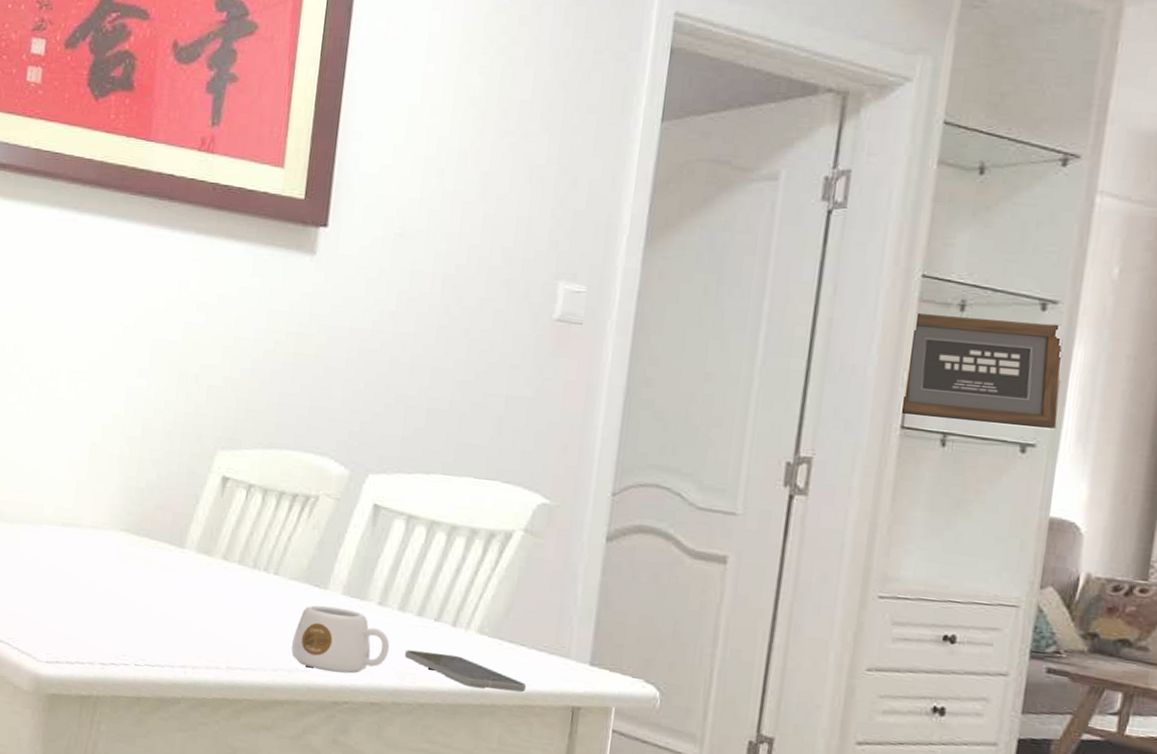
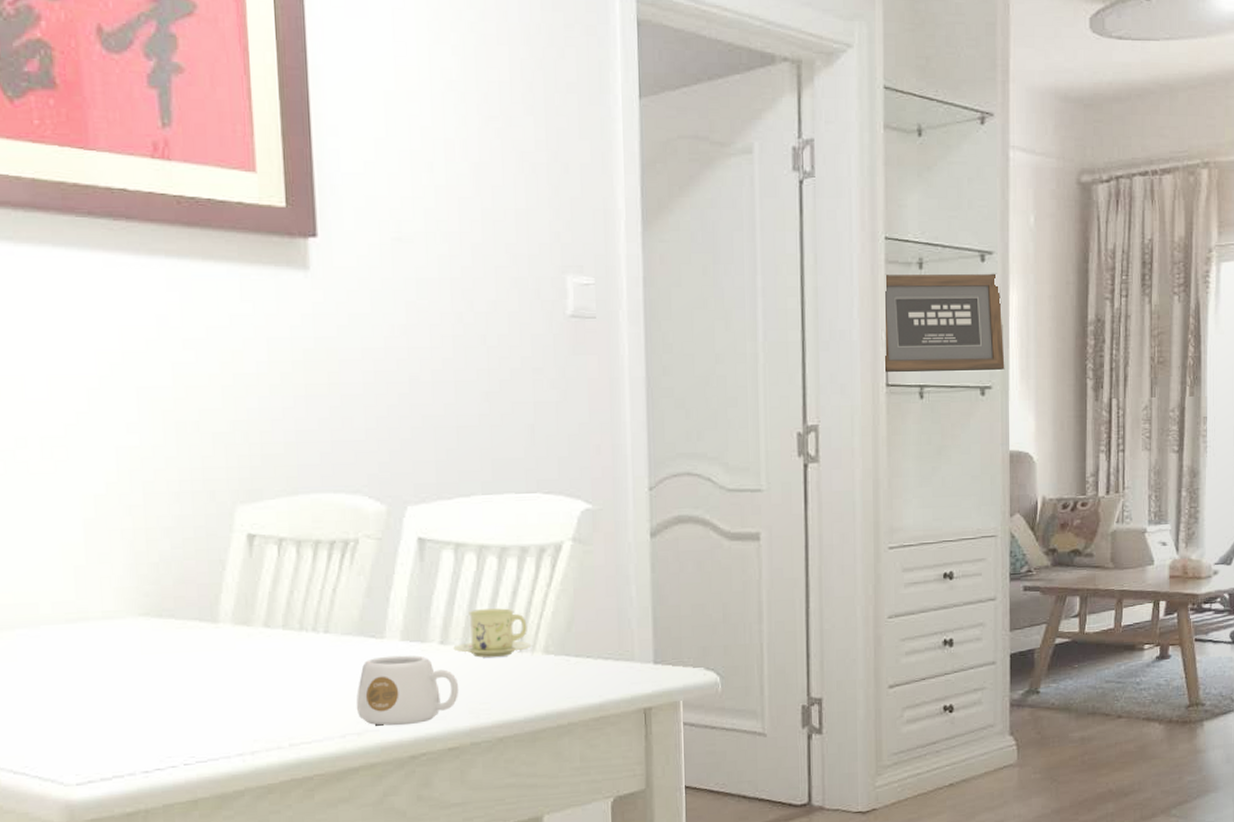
cup and saucer: none [390,579,467,629] -> present [453,608,532,658]
mobile phone: present [404,650,527,693] -> none [475,681,599,711]

